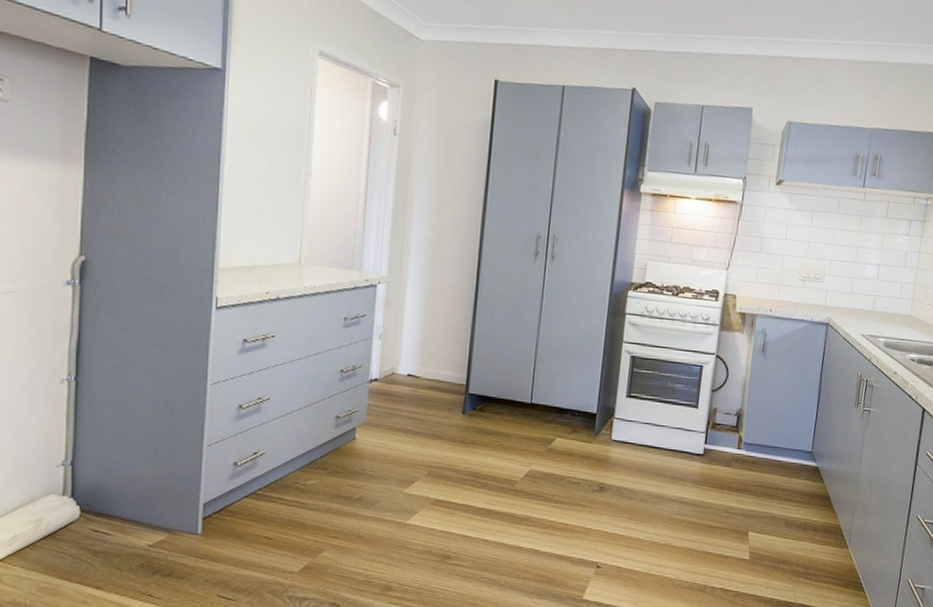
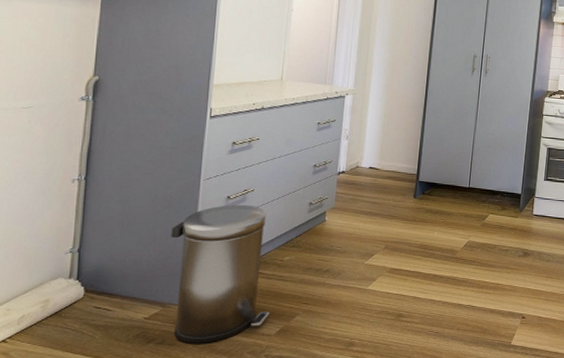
pedal bin: none [175,415,293,580] -> present [171,204,270,345]

